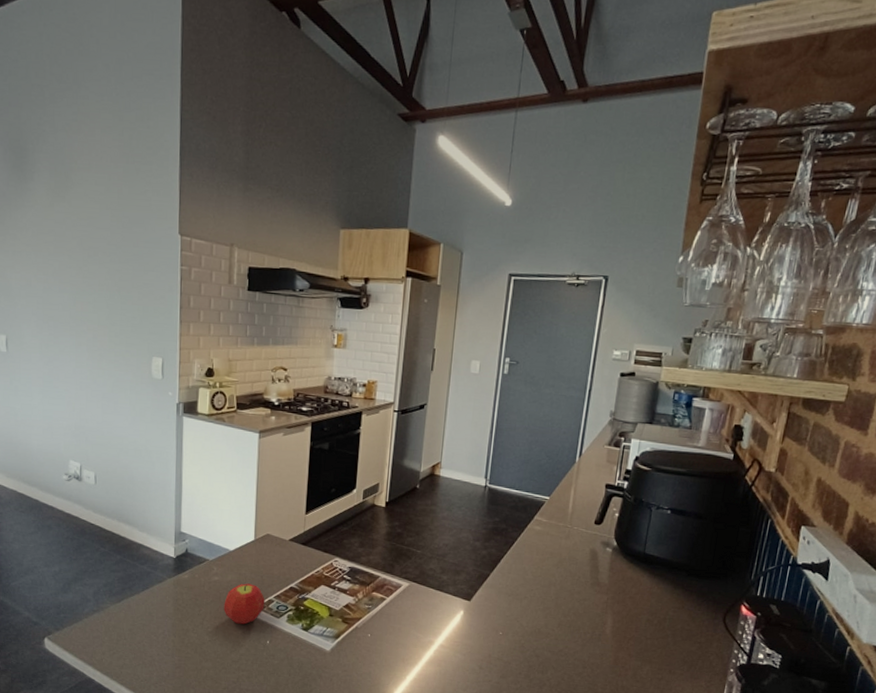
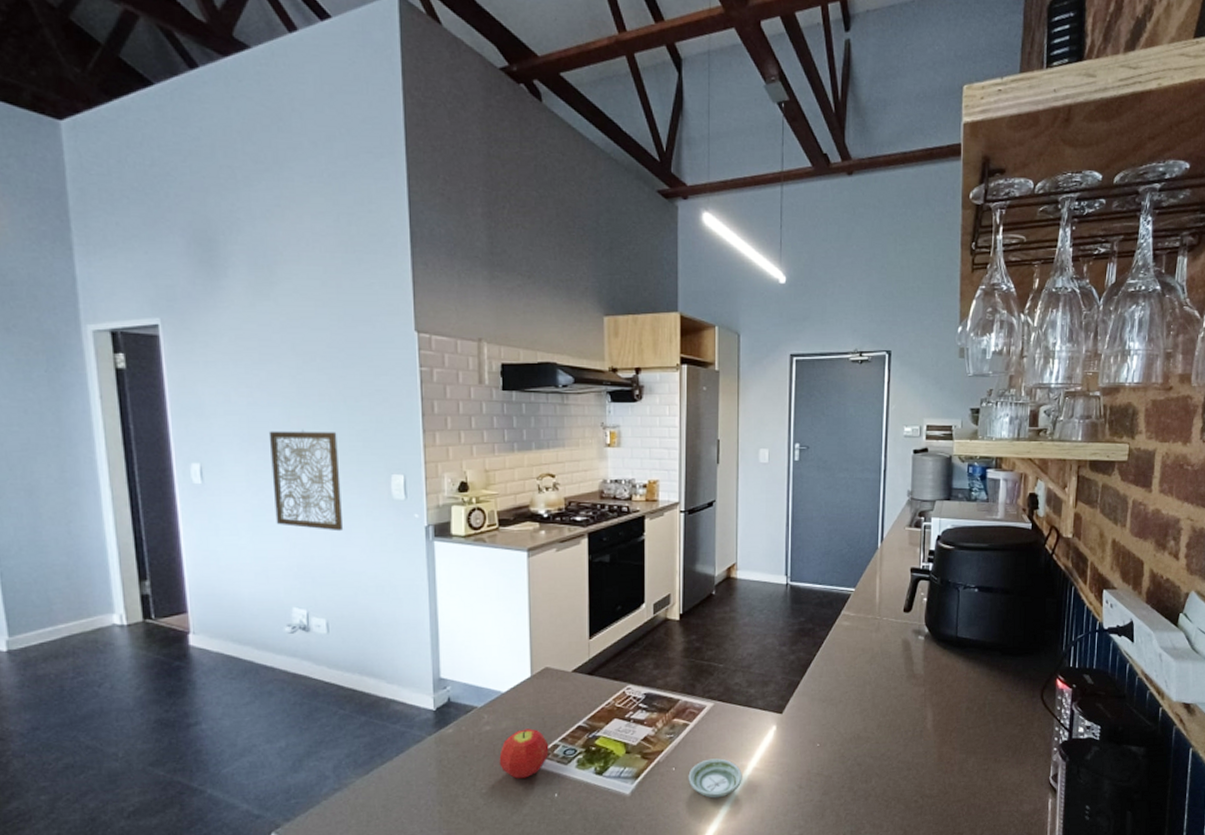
wall art: none [58,312,112,401] -> present [268,429,344,532]
saucer: none [381,631,429,666] -> present [688,758,742,798]

